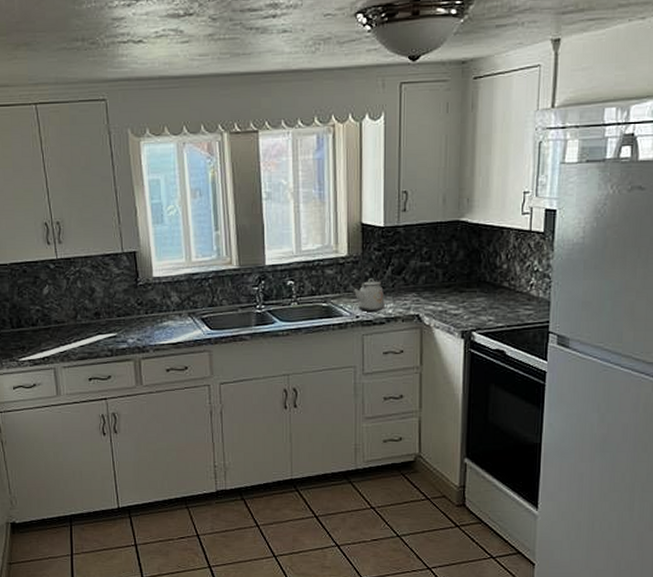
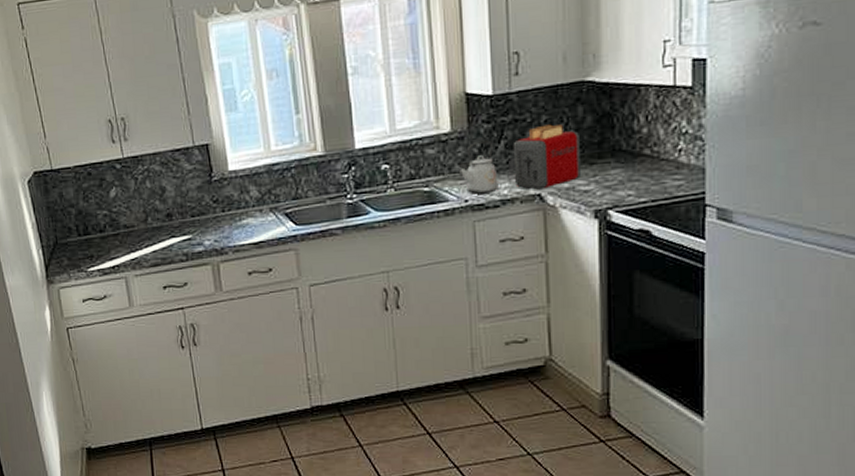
toaster: none [398,255,453,311] -> present [513,124,580,190]

